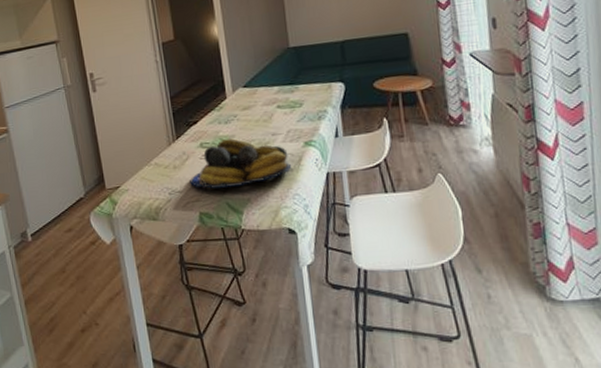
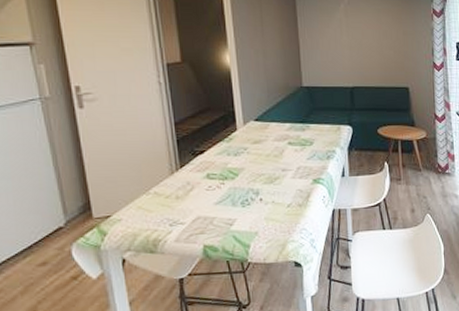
fruit bowl: present [190,138,292,189] -> none [194,171,301,221]

